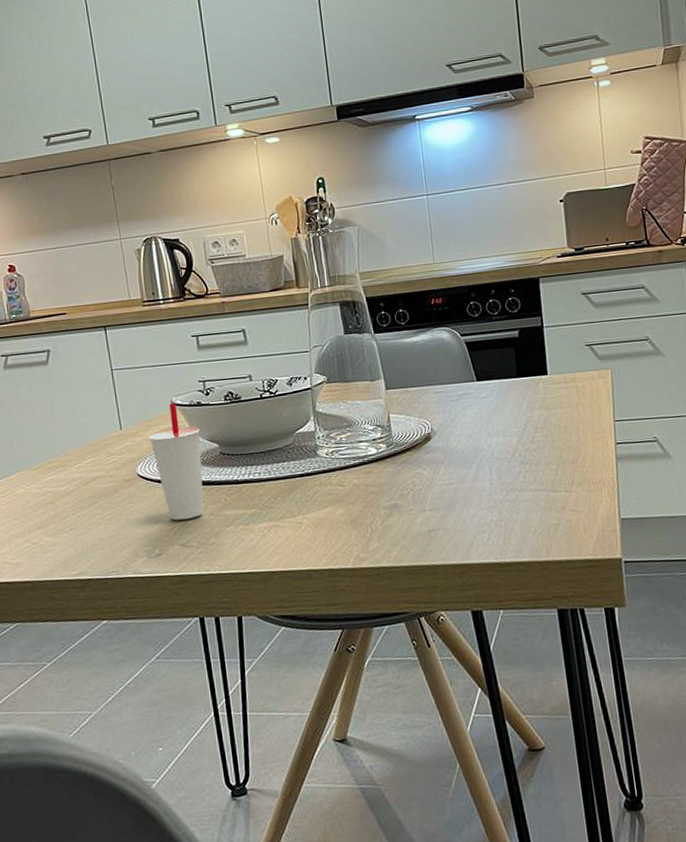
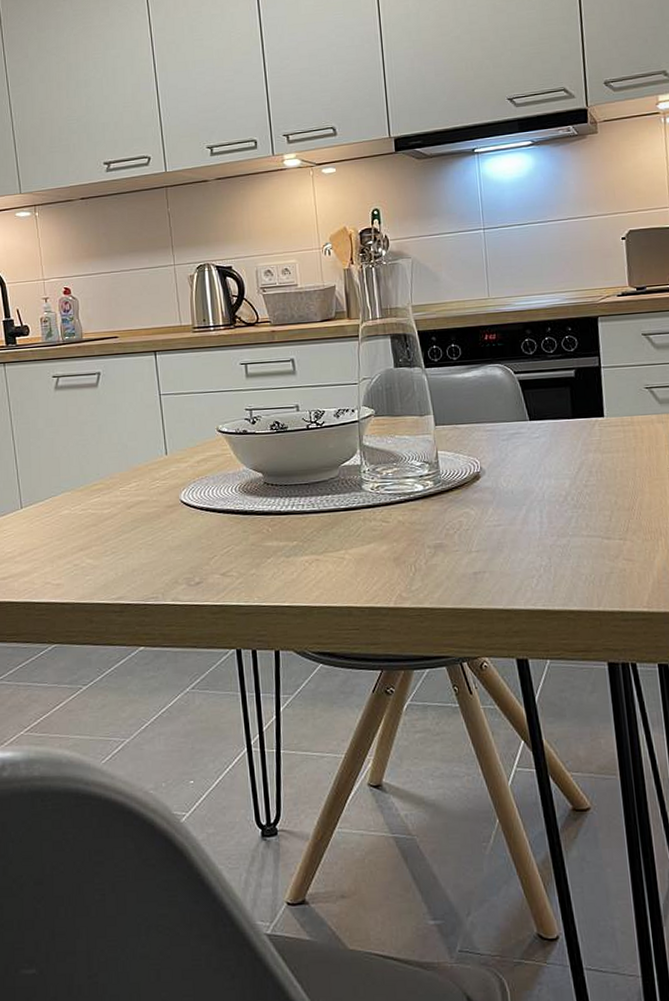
cup: present [149,403,204,520] -> none [193,430,246,549]

